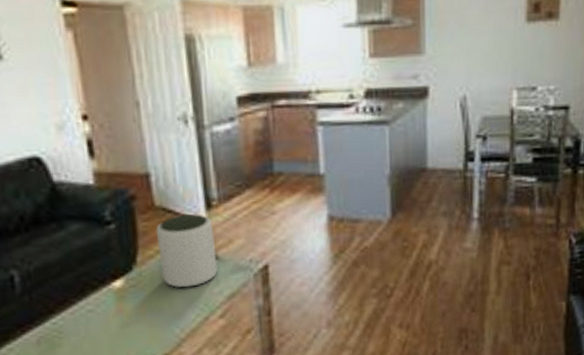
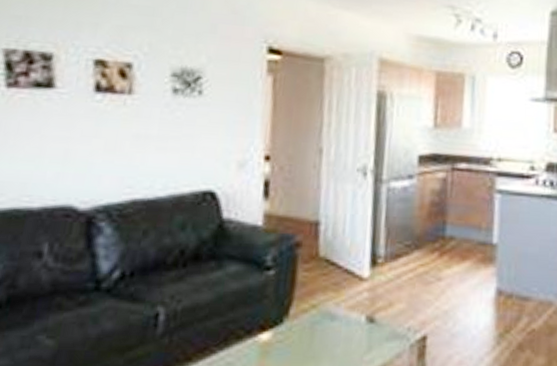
plant pot: present [155,214,218,288] -> none [313,269,375,351]

